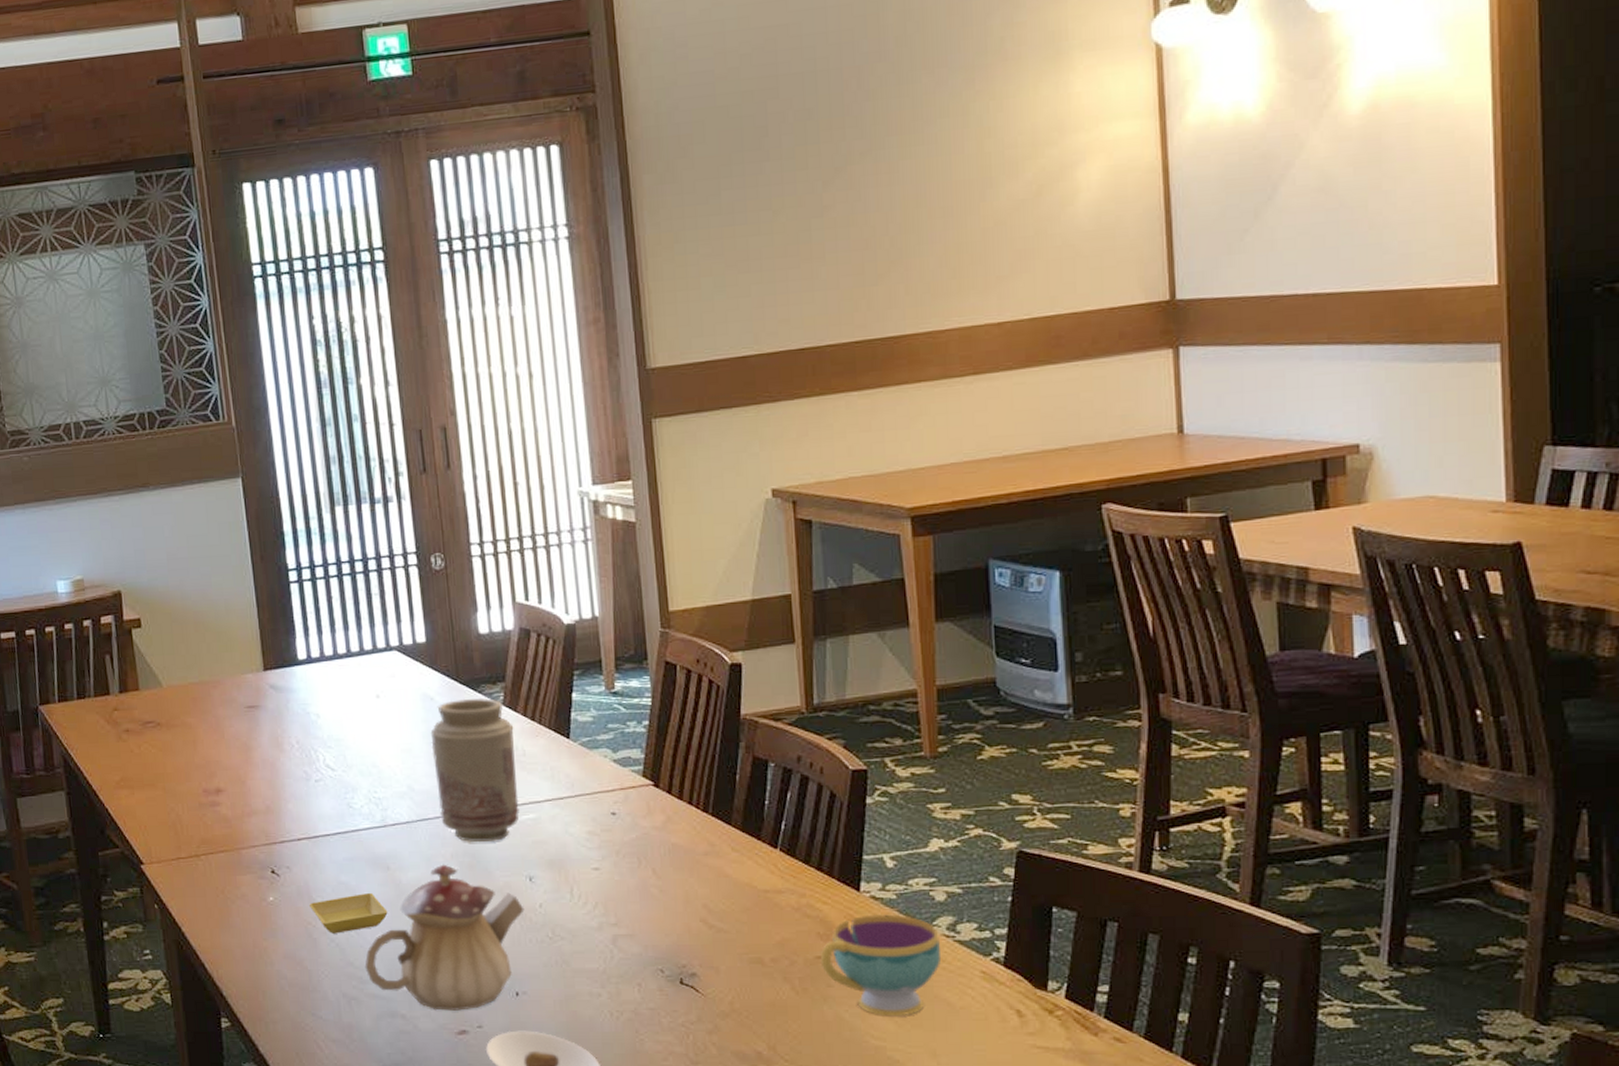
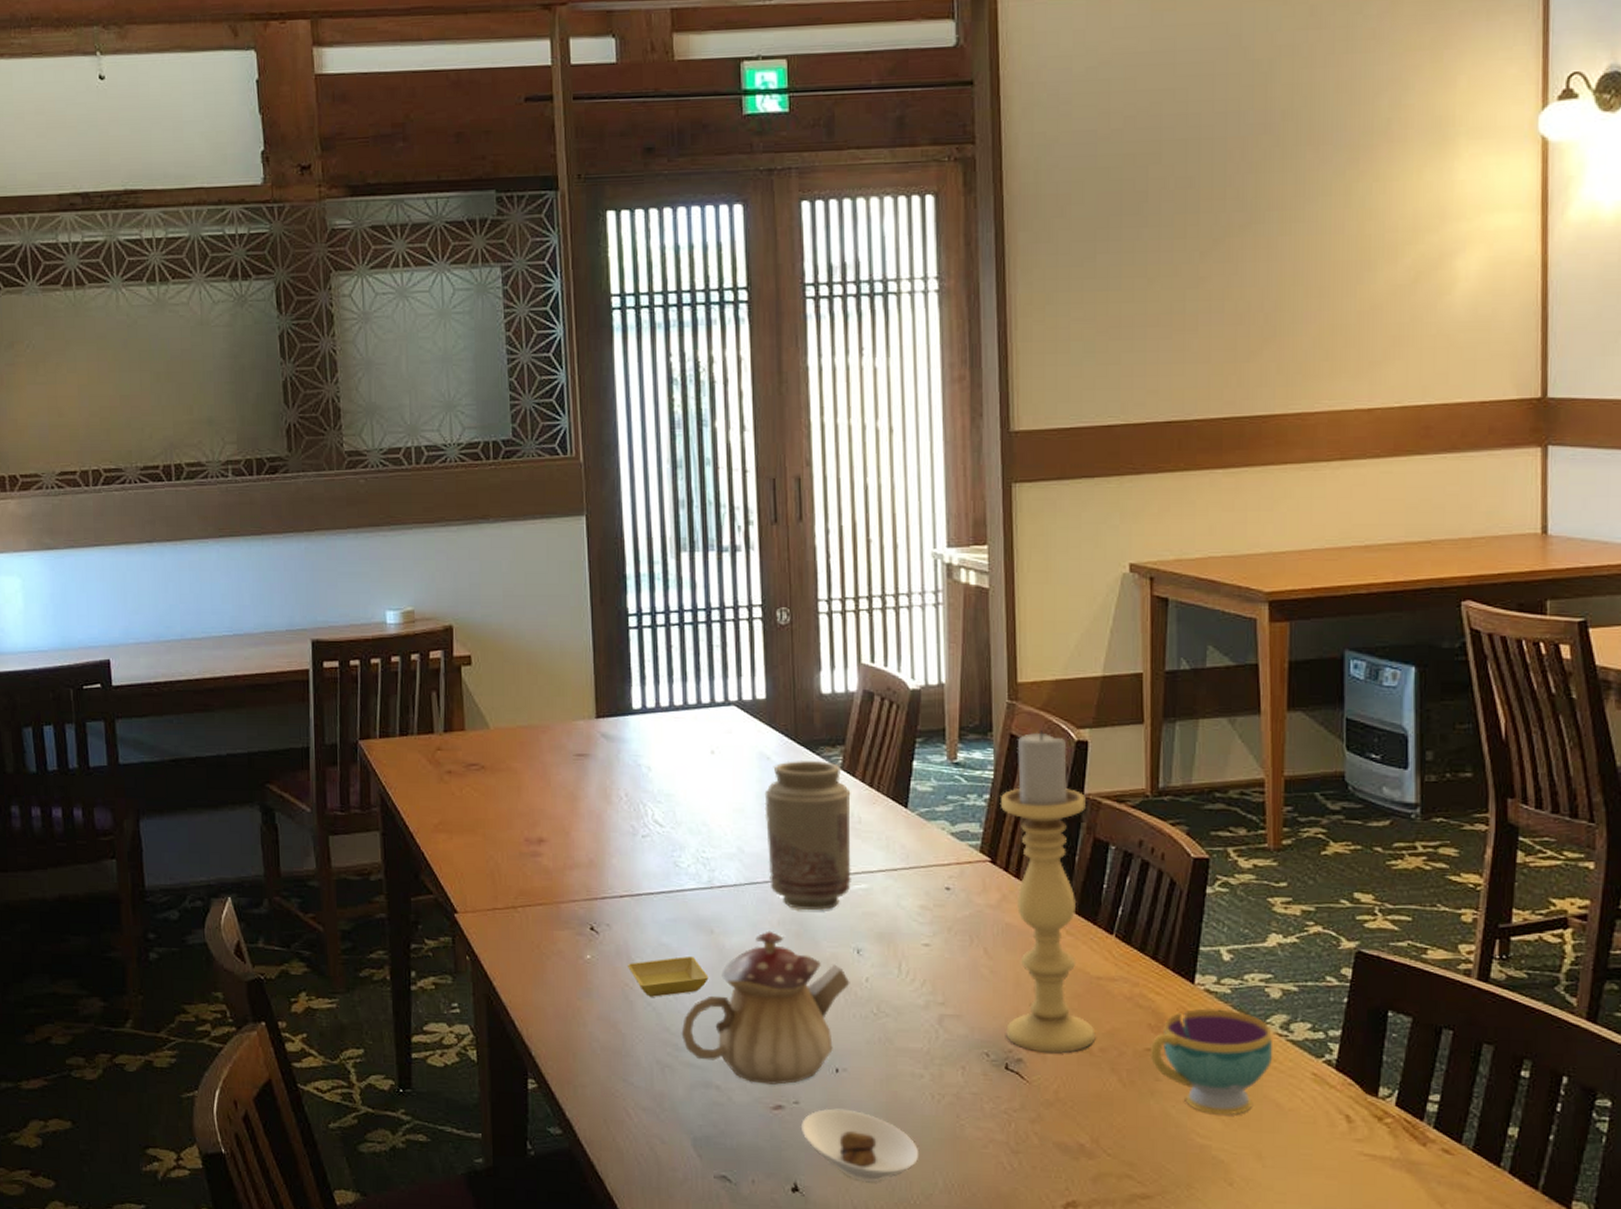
candle holder: none [659,654,767,966] -> present [999,729,1096,1053]

